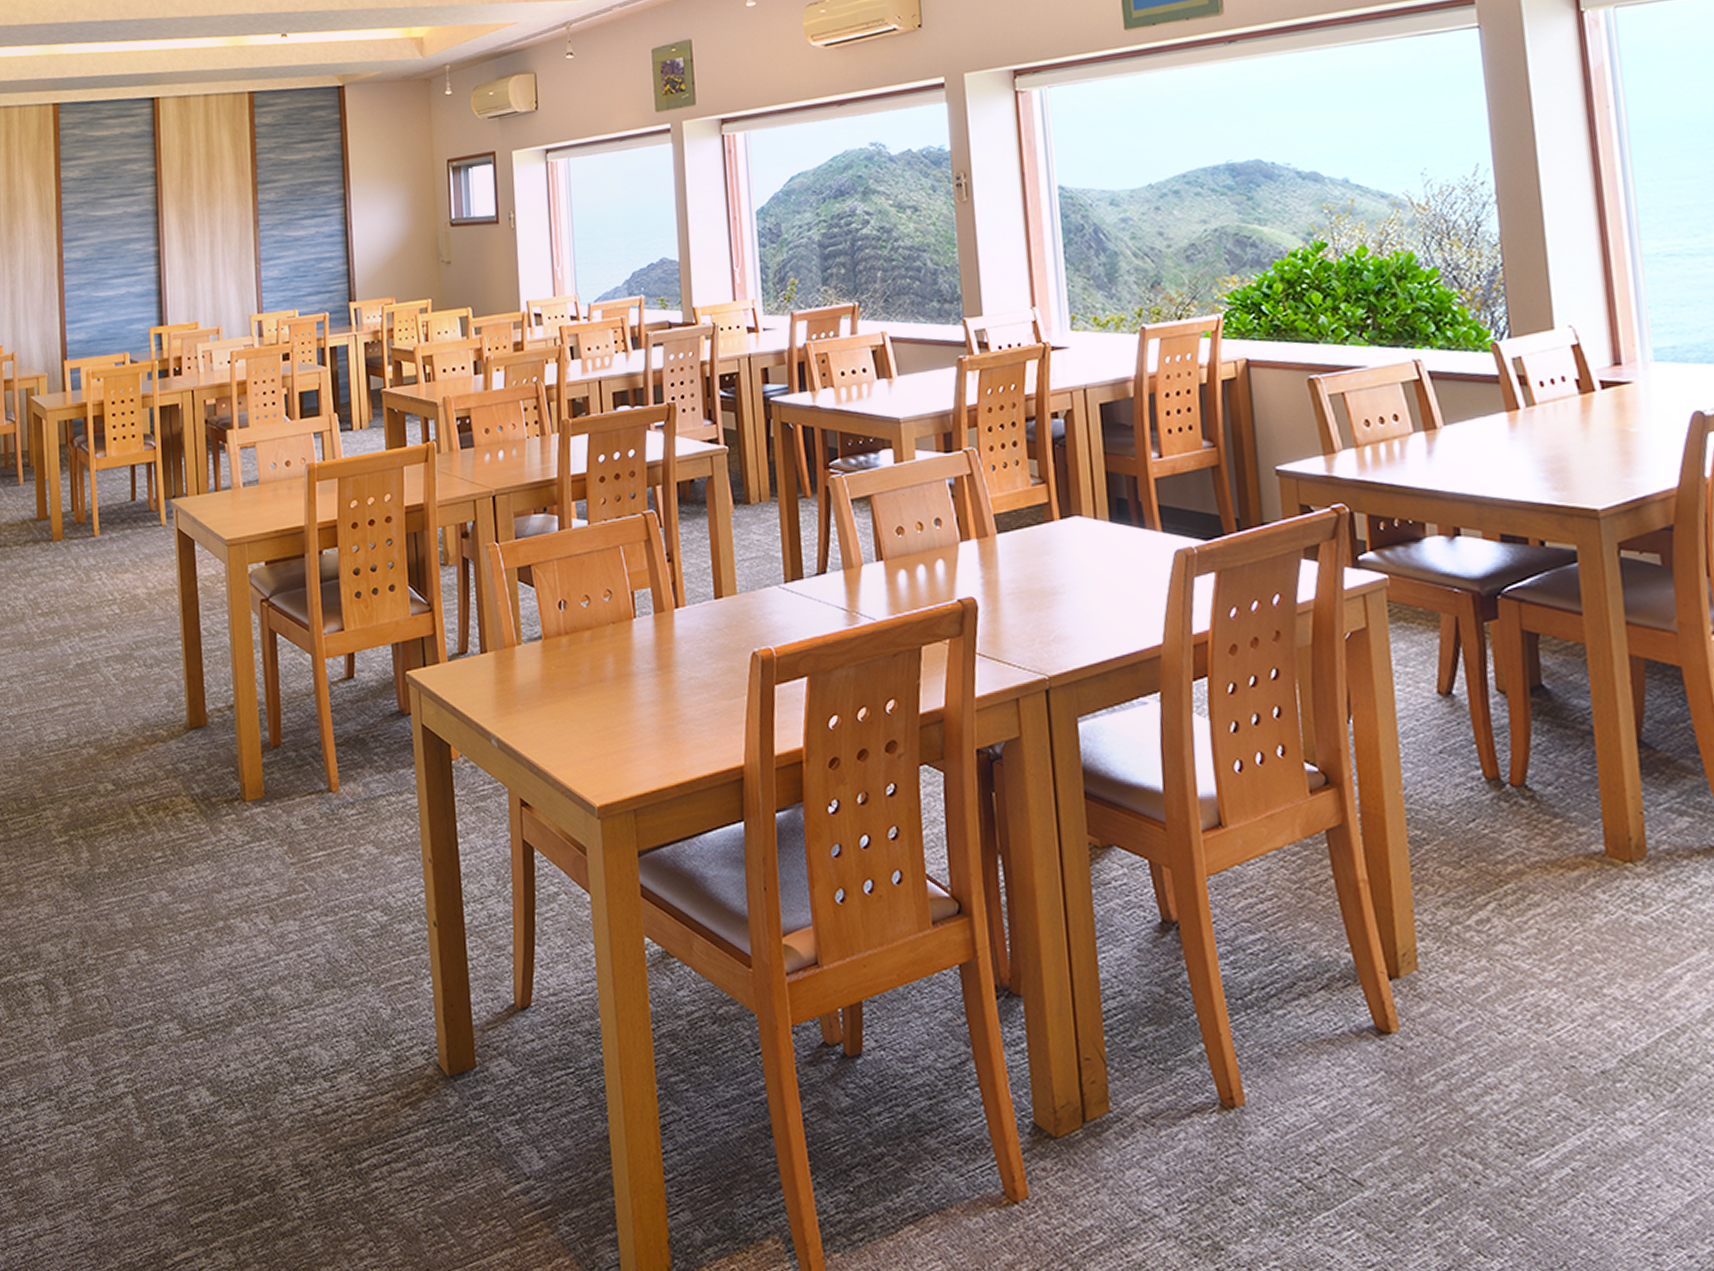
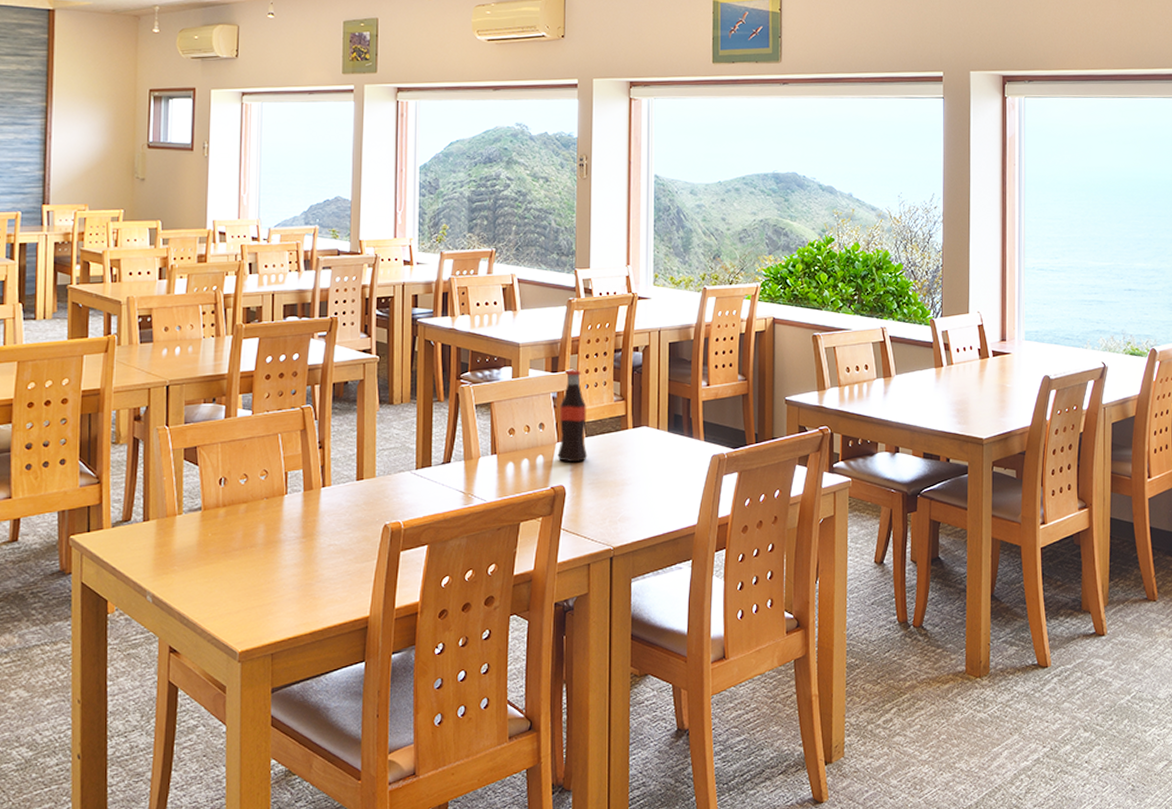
bottle: none [960,447,1003,568] -> present [557,370,588,463]

